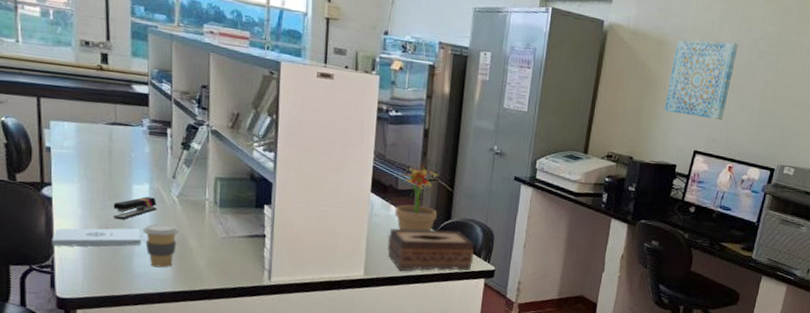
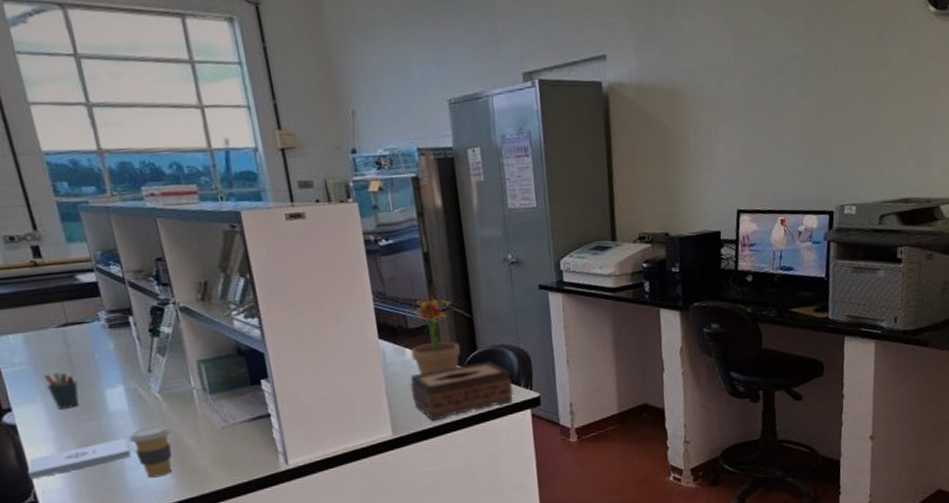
pen holder: none [85,161,112,194] -> present [43,372,79,409]
stapler: present [113,196,158,220] -> none [88,399,140,433]
wall art: present [664,40,739,121] -> none [690,75,763,173]

